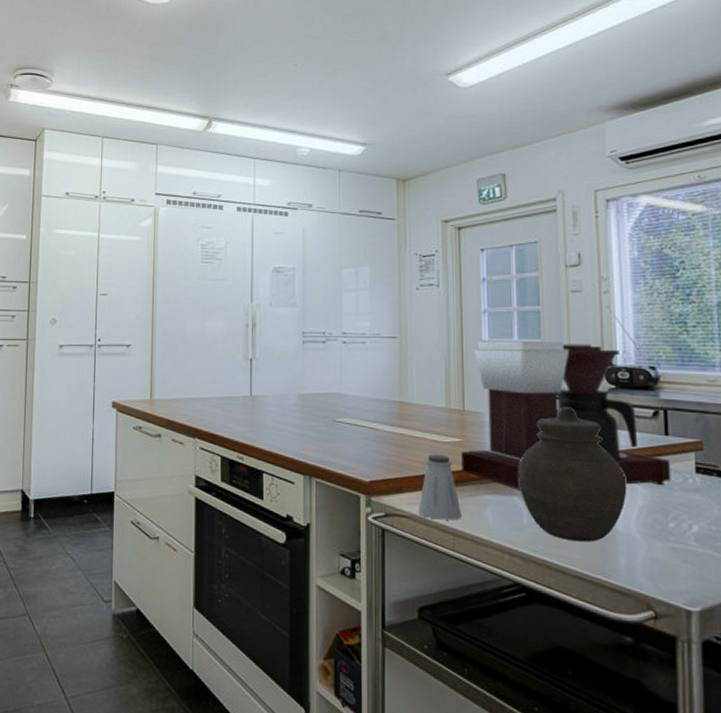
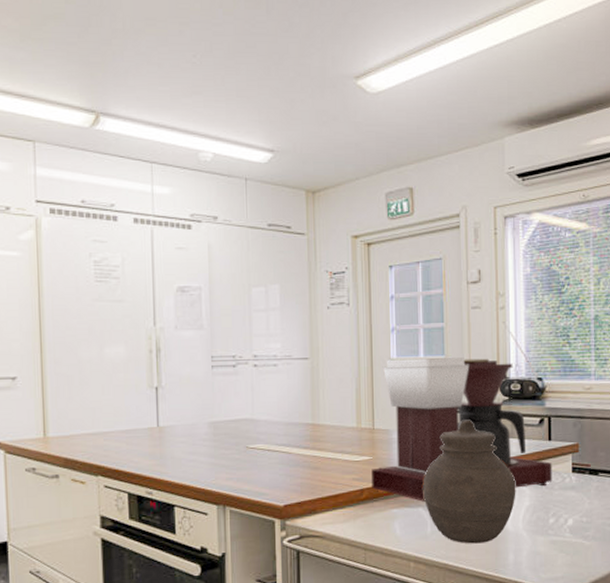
saltshaker: present [418,454,463,520] -> none [331,473,373,537]

